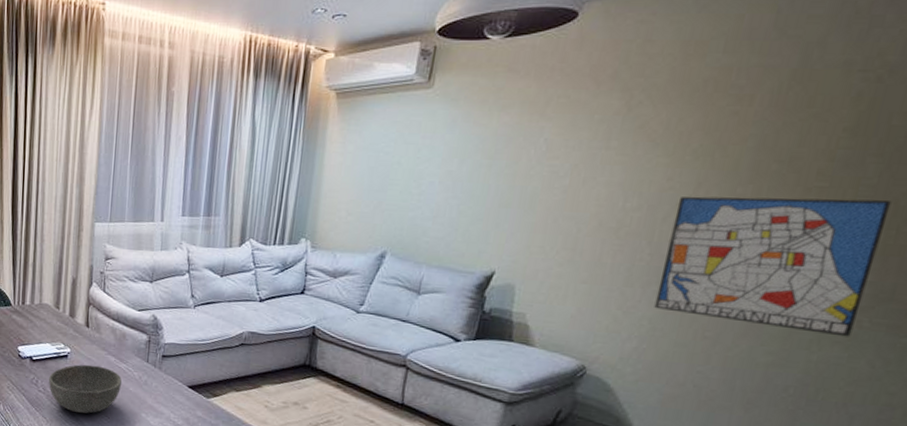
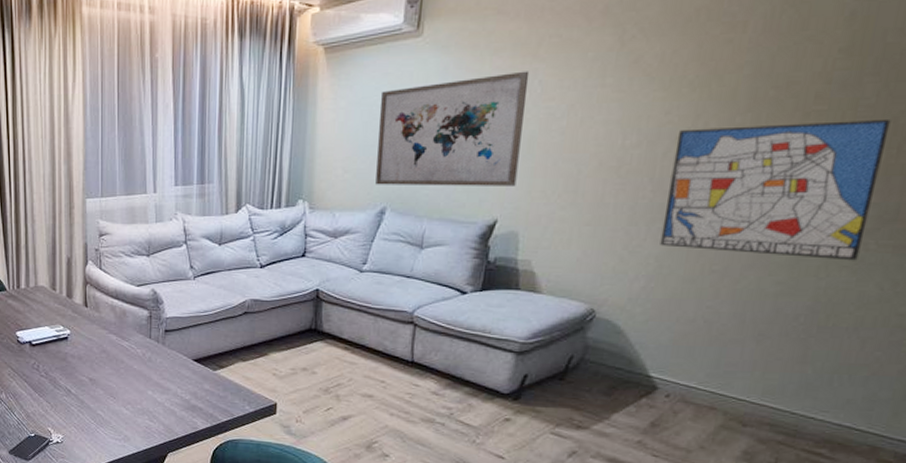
bowl: present [49,364,122,414] -> none [50,345,125,395]
wall art: none [377,128,536,240] -> present [375,71,530,186]

